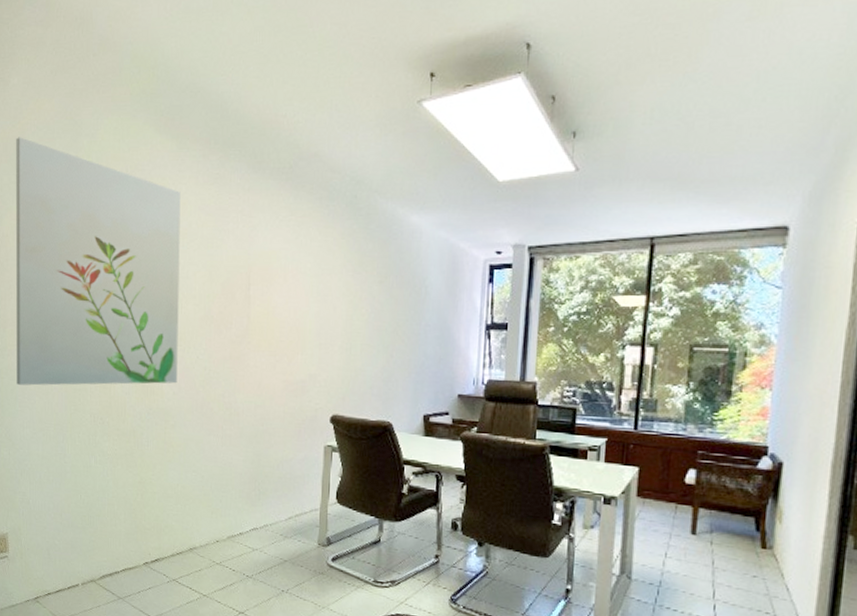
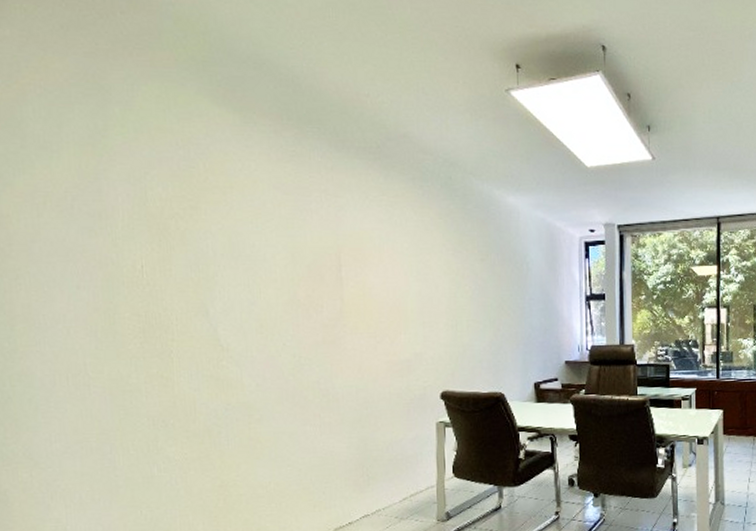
wall art: present [16,137,181,386] -> none [13,99,261,392]

